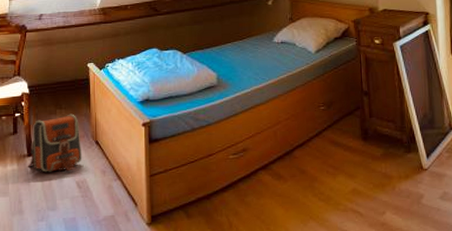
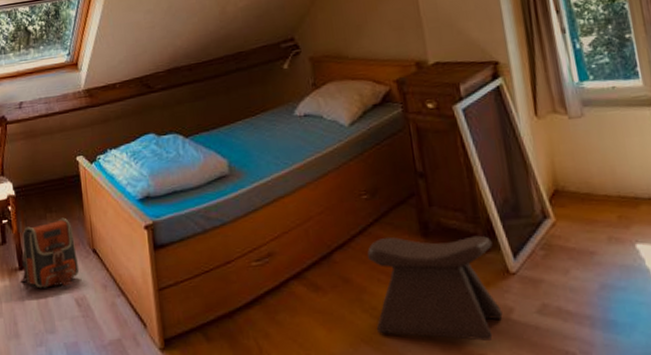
stool: none [320,139,415,219] -> present [367,235,503,341]

